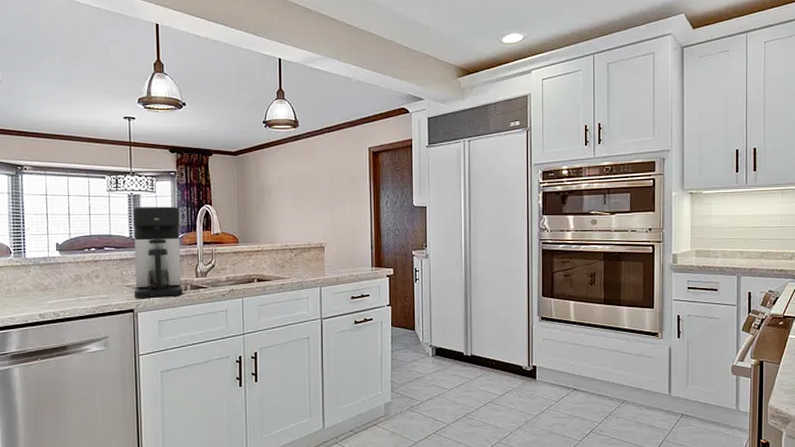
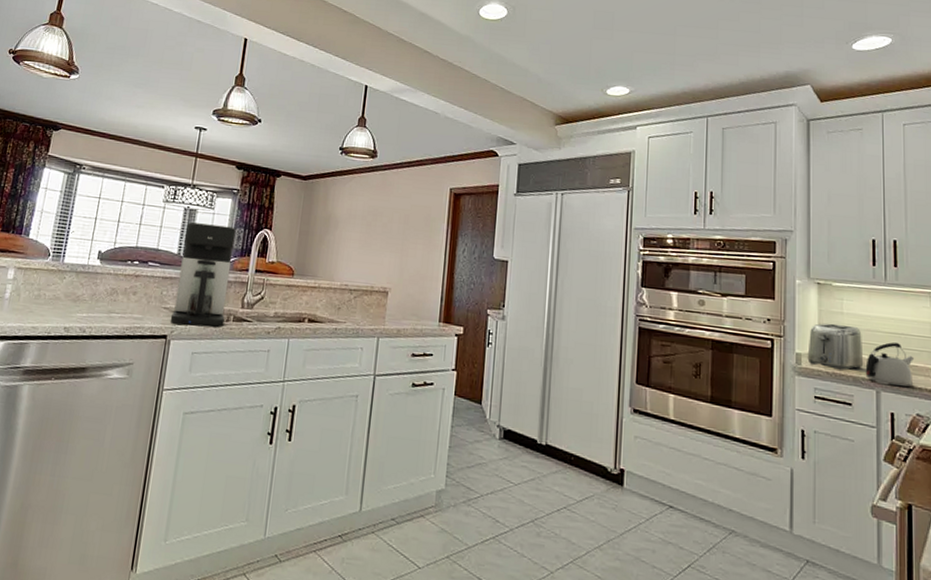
toaster: none [682,225,728,264] -> present [807,323,864,371]
kettle: none [729,235,769,271] -> present [865,342,915,387]

